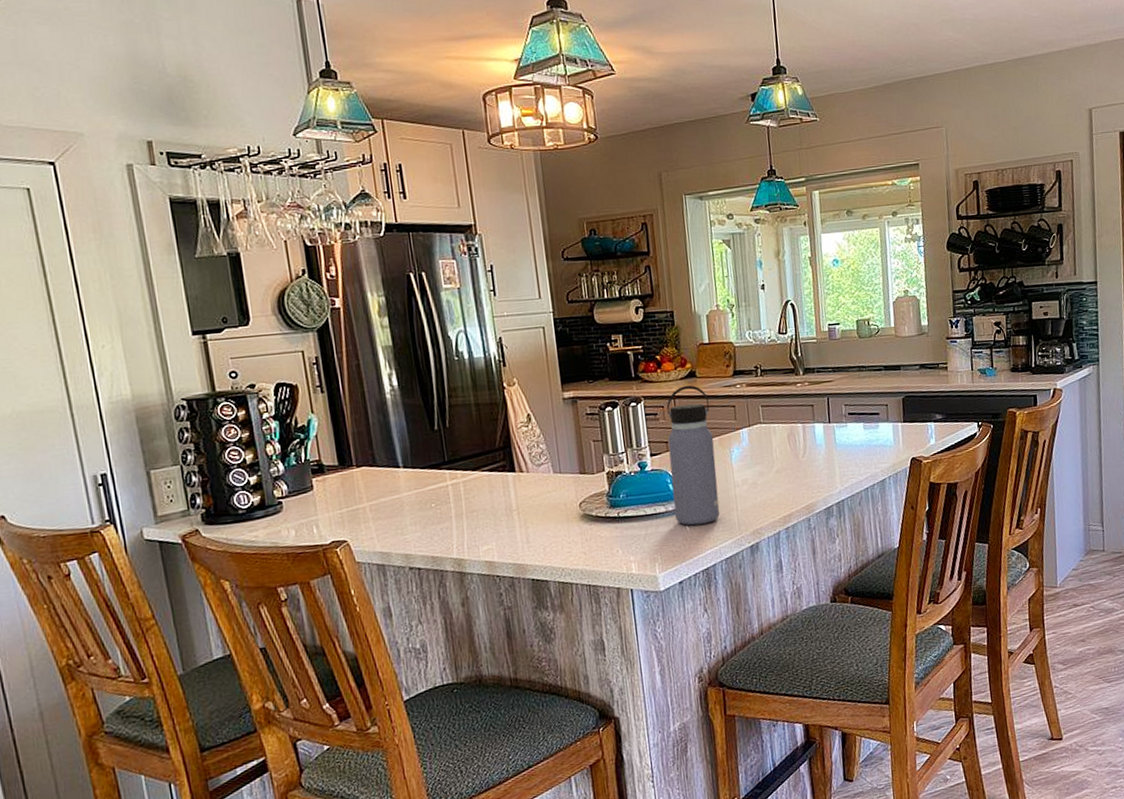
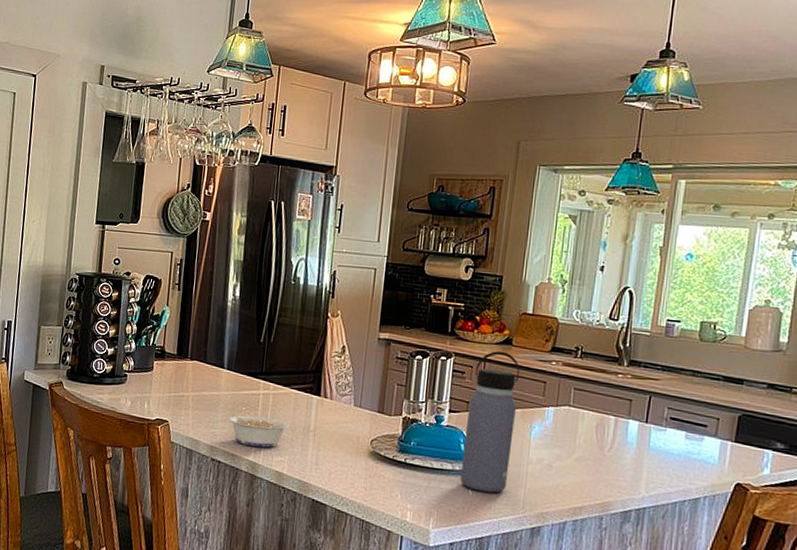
legume: none [411,507,489,544] -> present [224,409,290,448]

